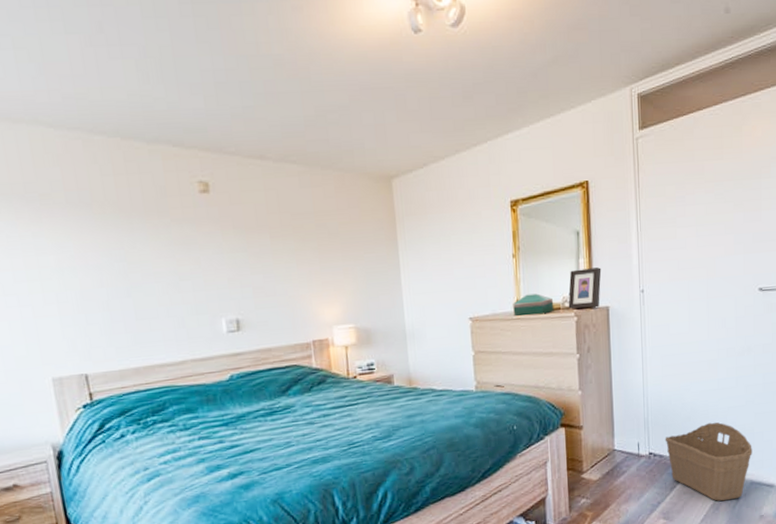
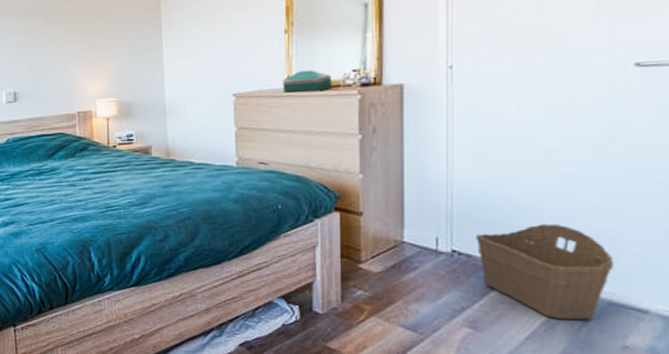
picture frame: present [568,267,602,310] -> none [350,41,395,87]

